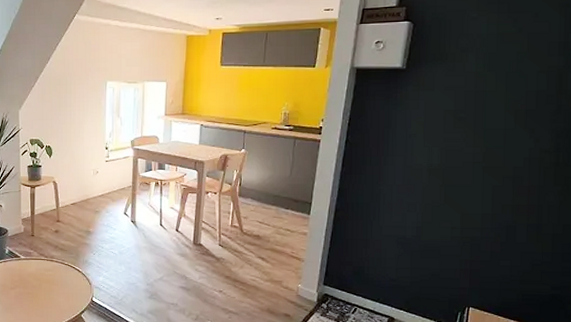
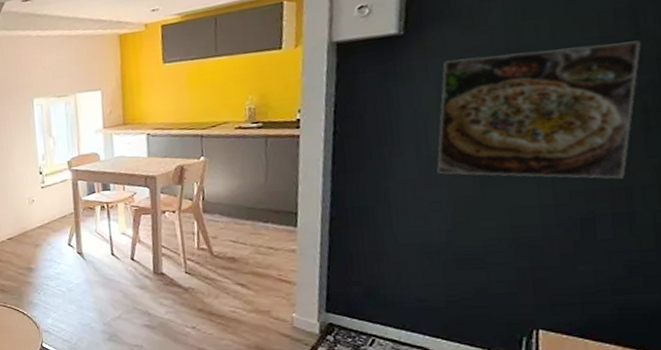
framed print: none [416,94,562,199] -> present [437,40,641,179]

